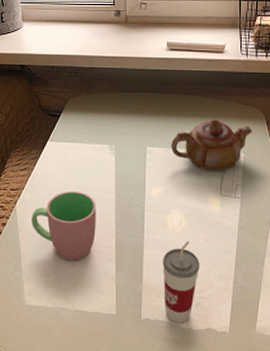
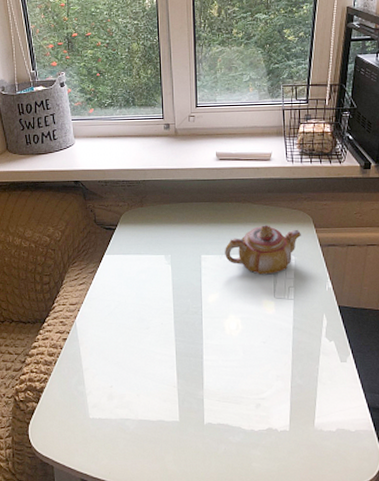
cup: present [31,190,97,261] -> none [92,302,156,372]
cup: present [163,241,200,323] -> none [222,344,258,425]

